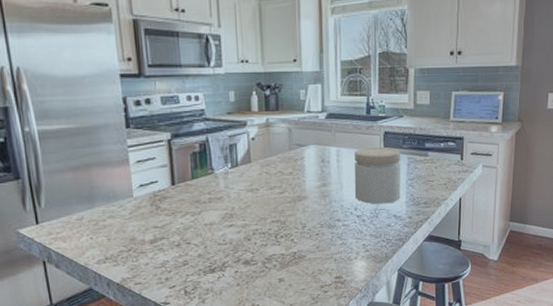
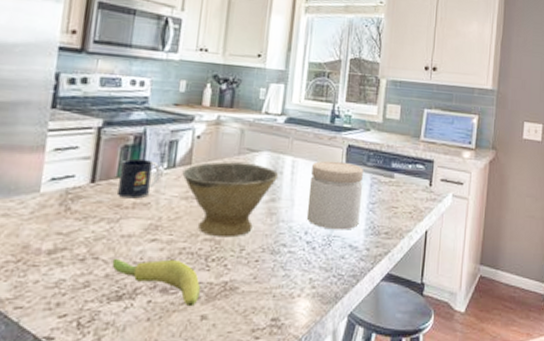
mug: none [192,162,227,195] -> present [118,158,161,199]
banana: none [201,239,275,273] -> present [112,258,200,307]
bowl: none [245,156,327,219] -> present [182,162,279,238]

